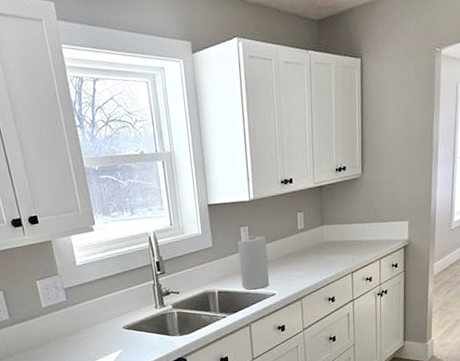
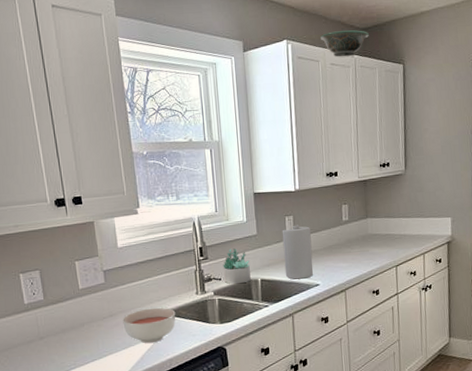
bowl: none [86,322,137,357] -> present [122,307,176,344]
succulent plant: none [180,261,208,297] -> present [223,248,251,284]
decorative bowl: none [273,22,325,54] -> present [320,30,369,57]

